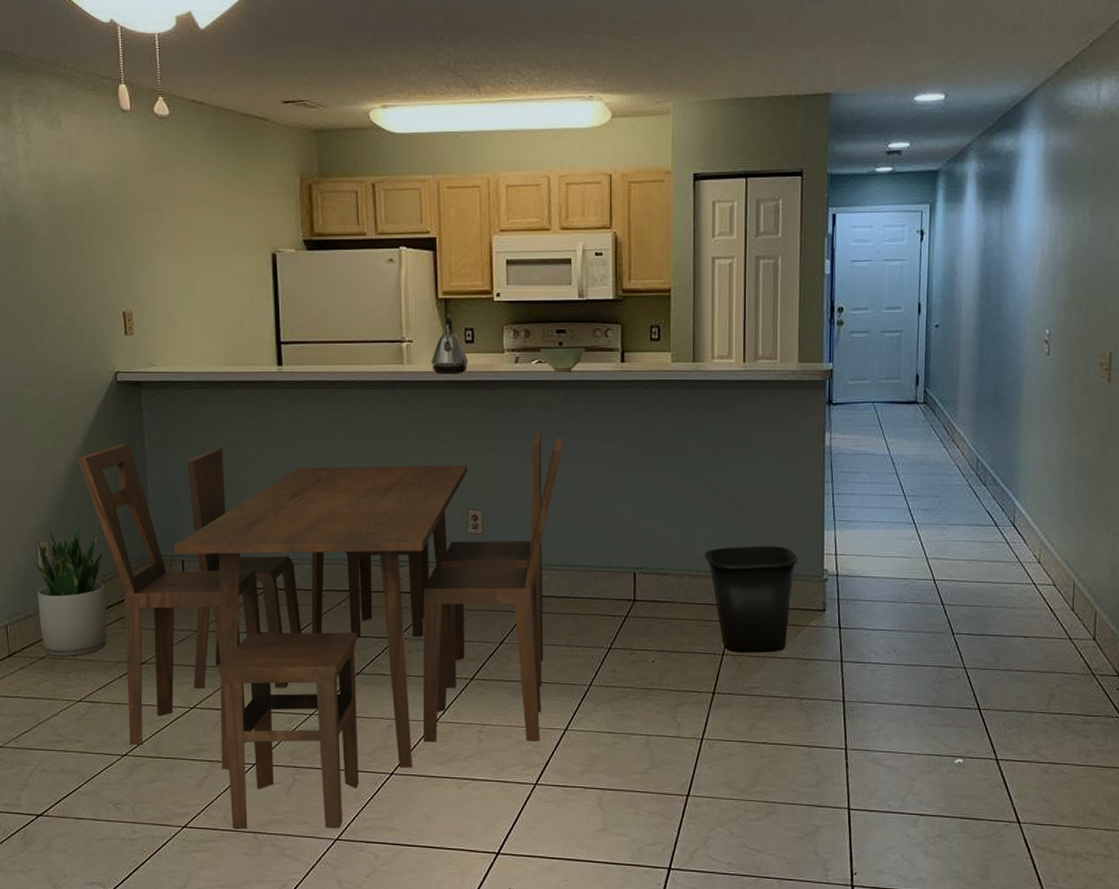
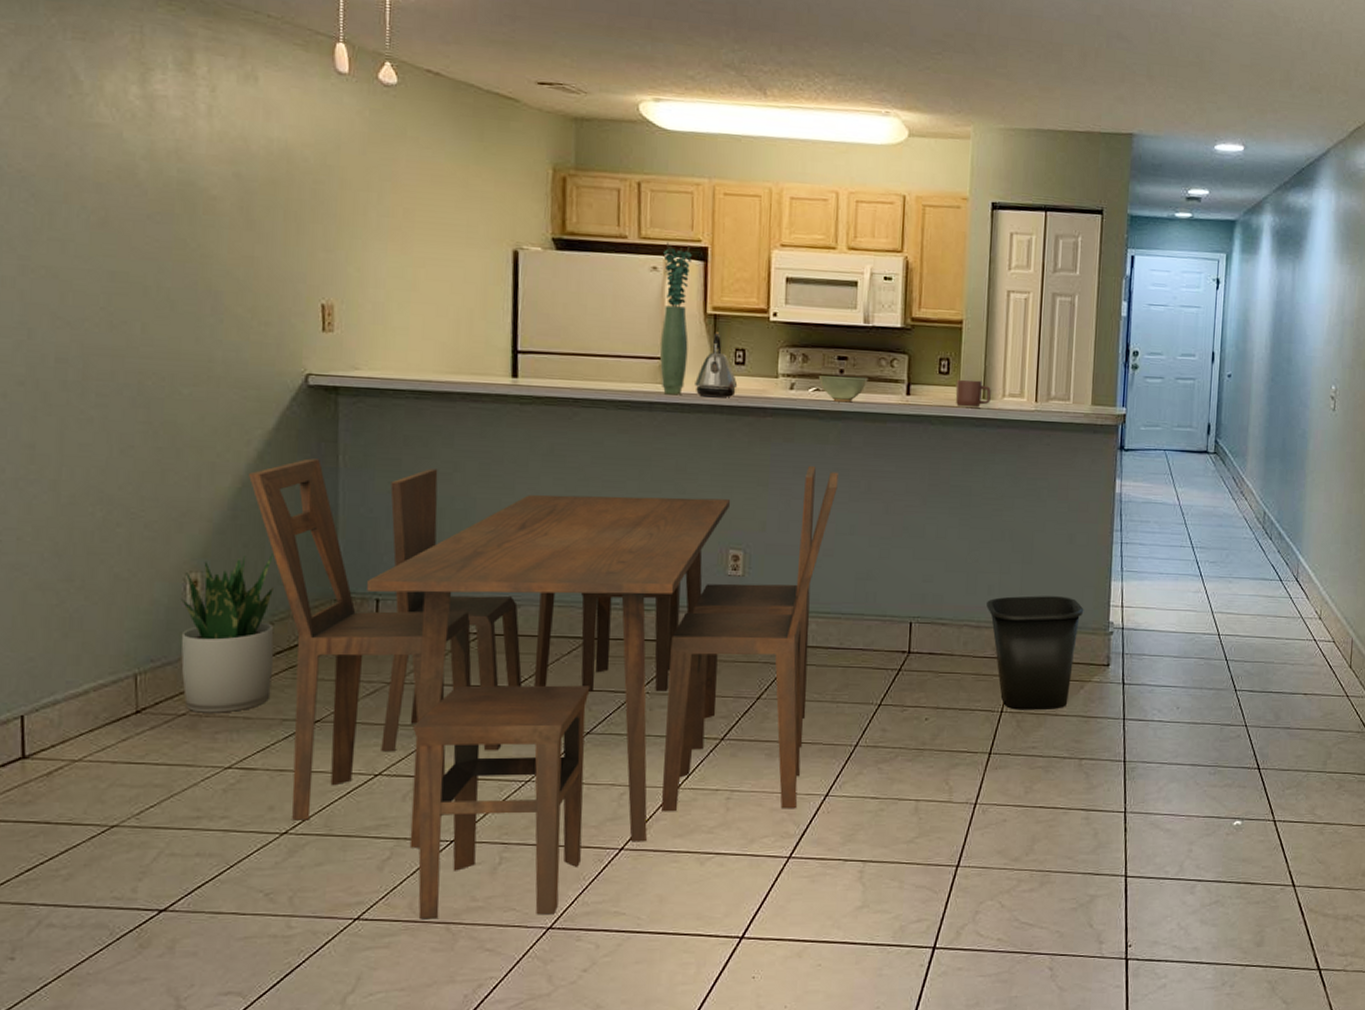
vase: none [398,236,424,374] -> present [659,242,692,396]
mug: none [666,344,700,372] -> present [955,379,991,409]

